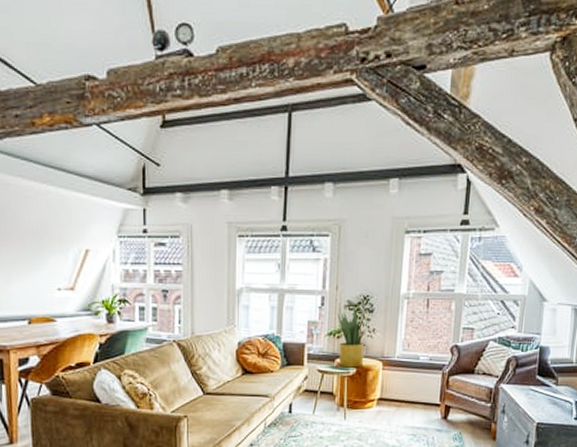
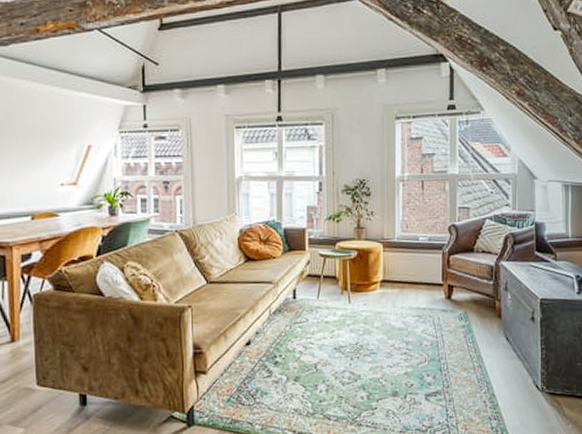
planter: present [338,309,368,368] -> none [336,193,366,251]

